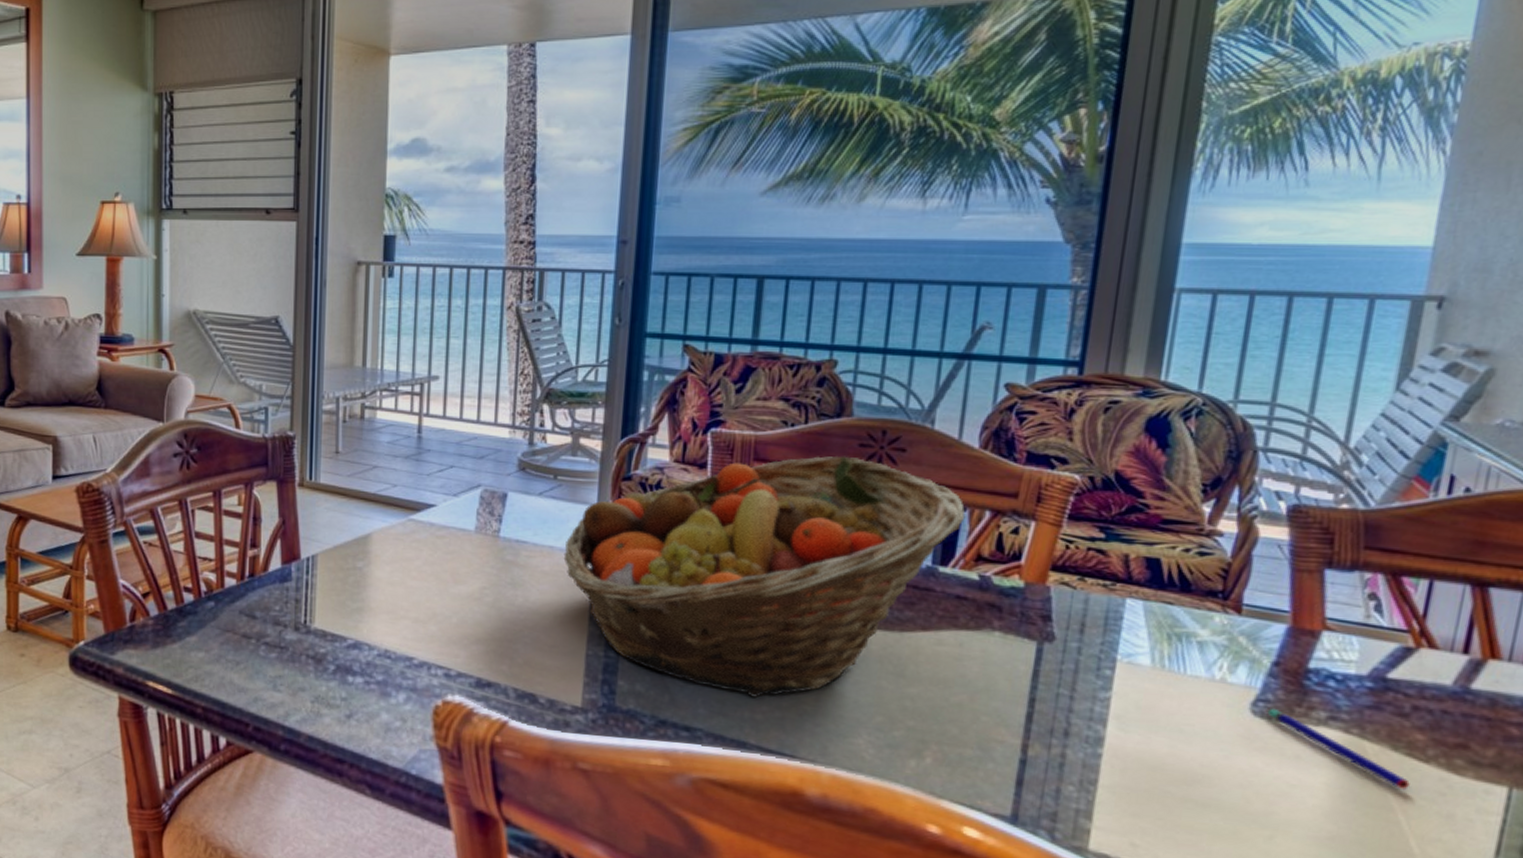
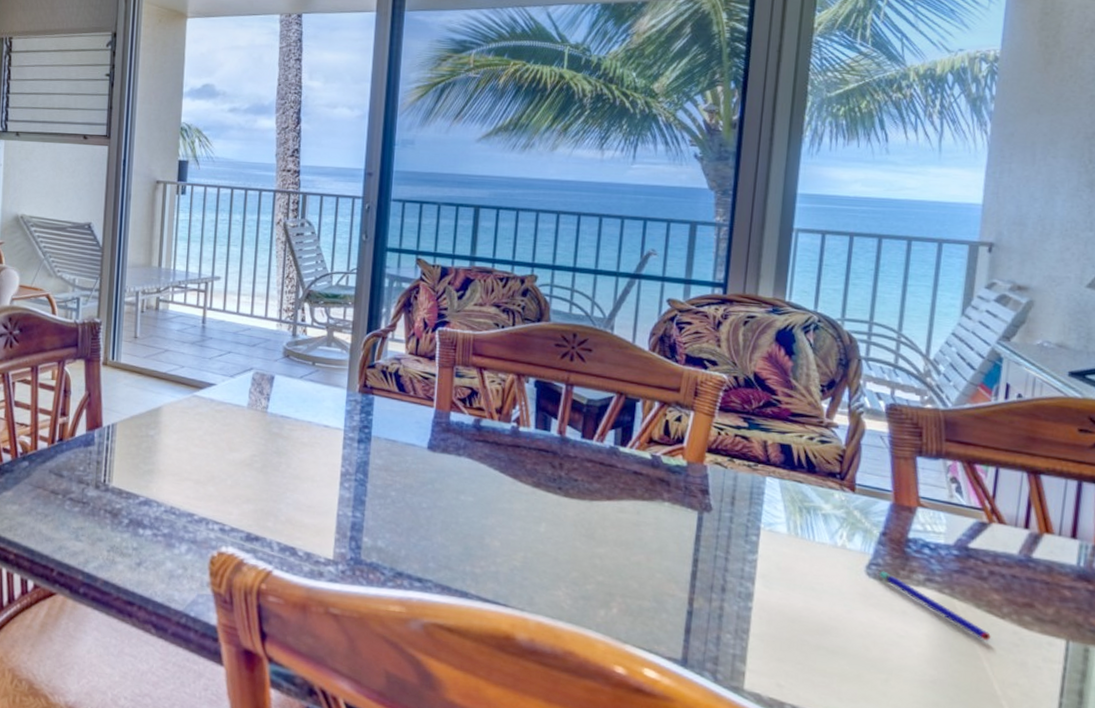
fruit basket: present [563,455,966,698] -> none [319,353,640,554]

